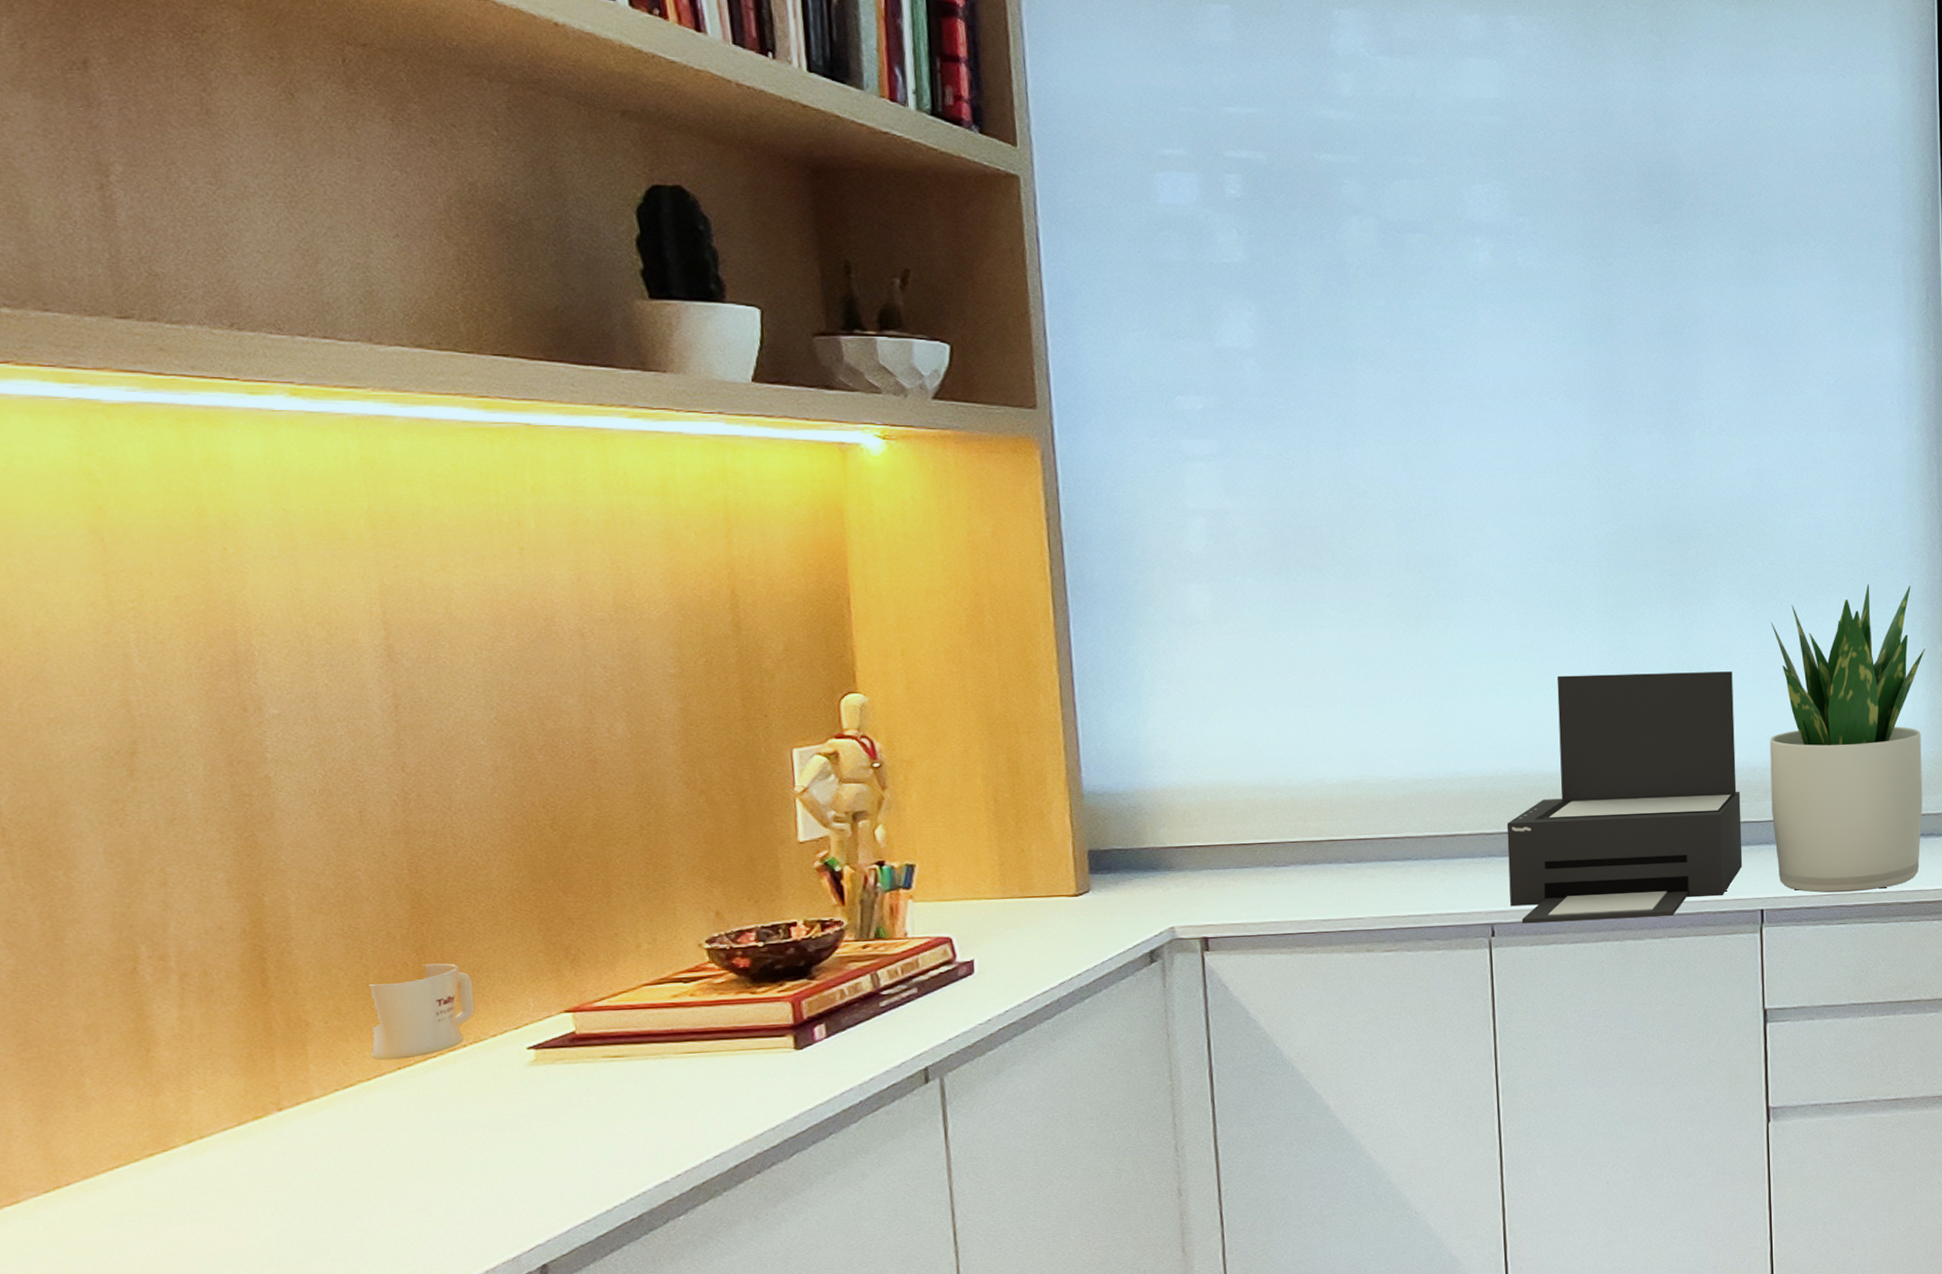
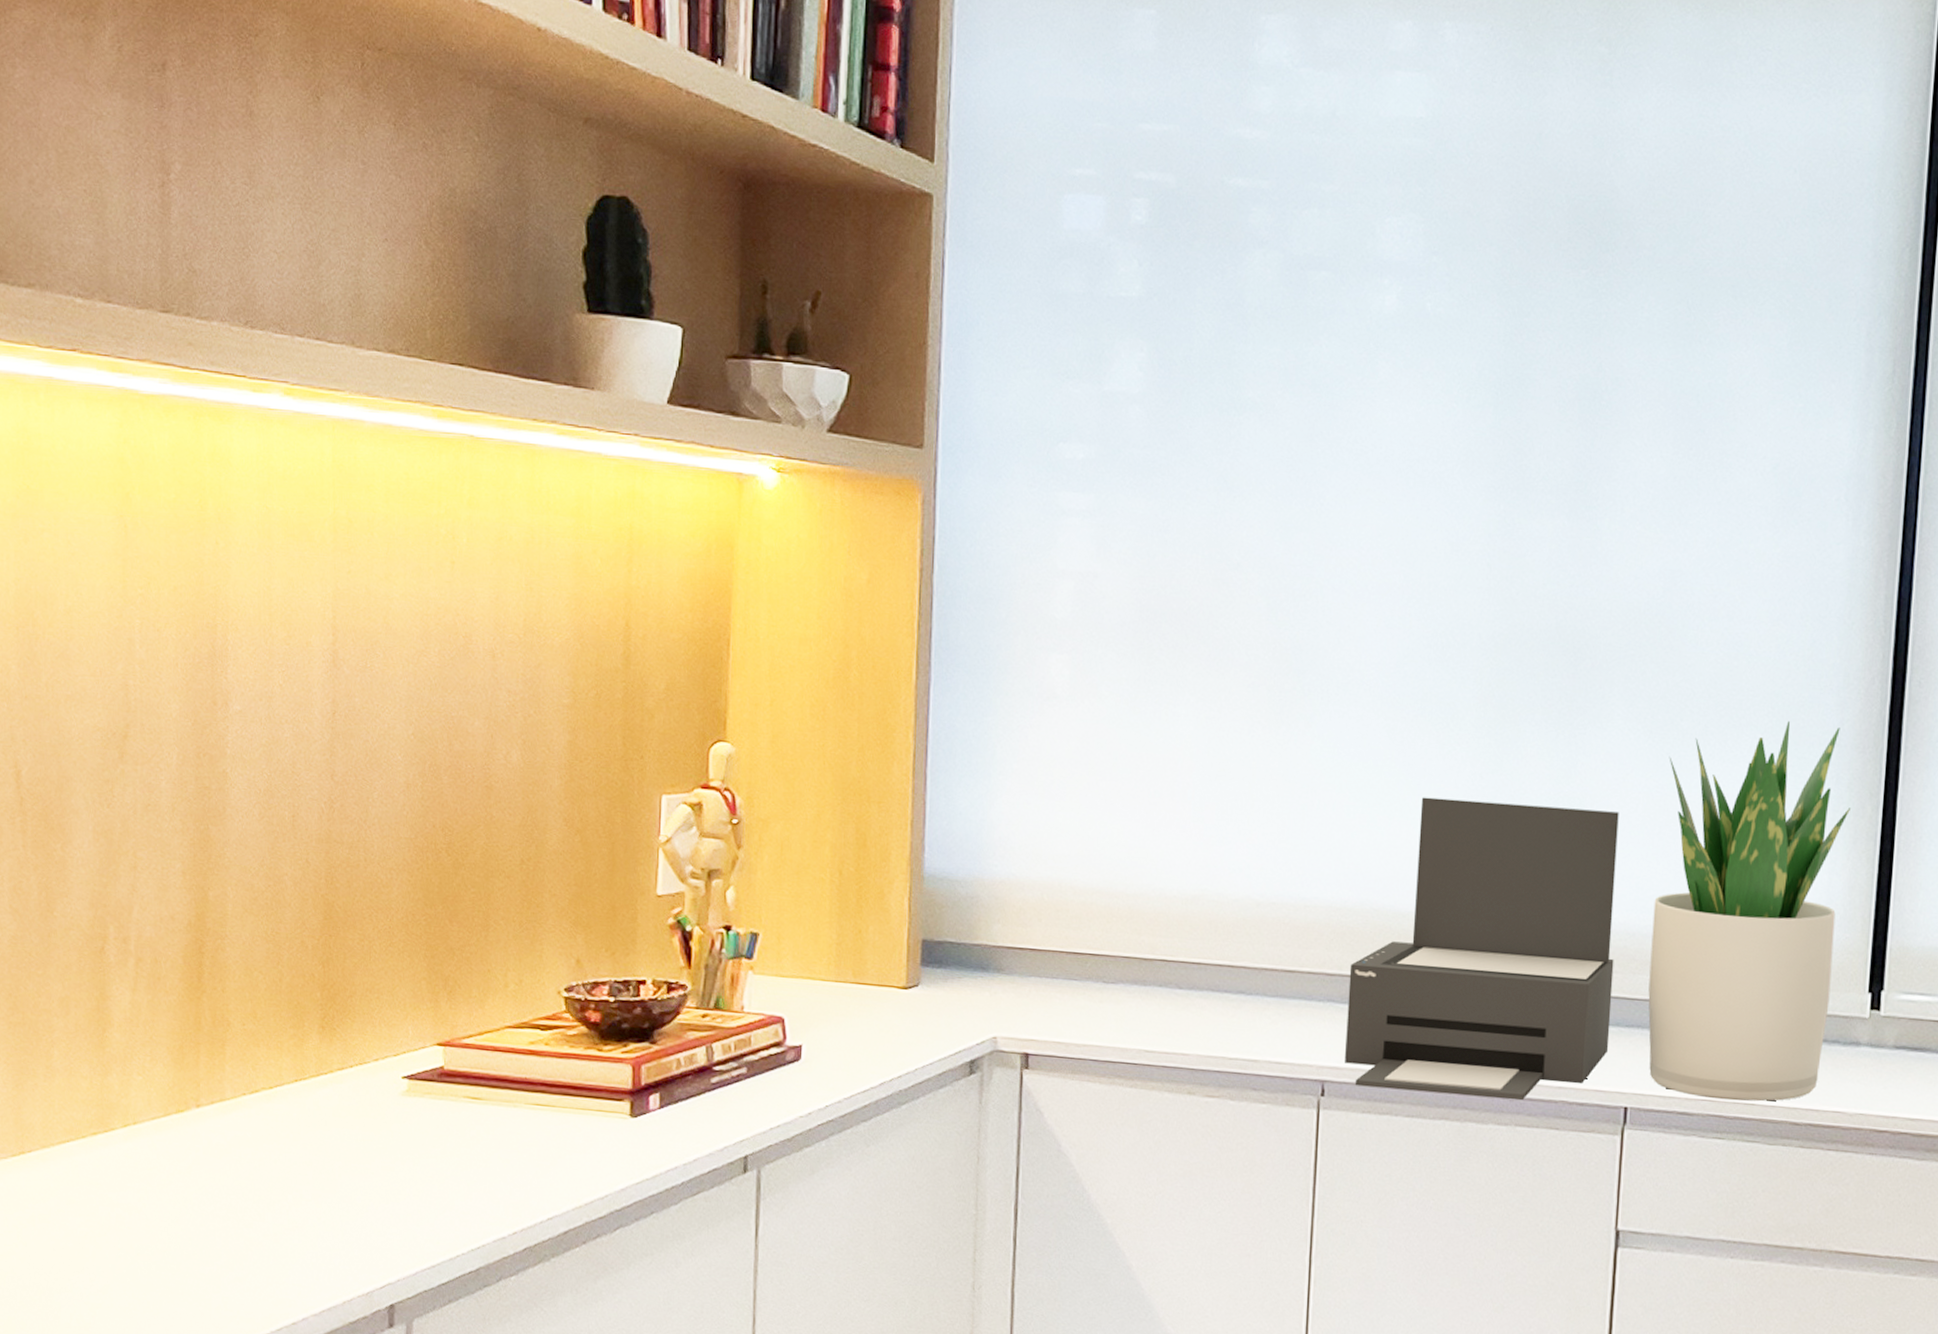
mug: present [369,963,476,1061] -> none [275,978,365,1072]

